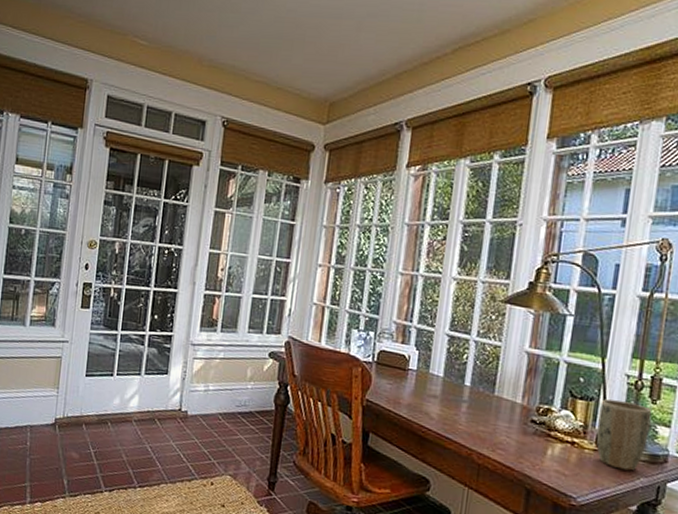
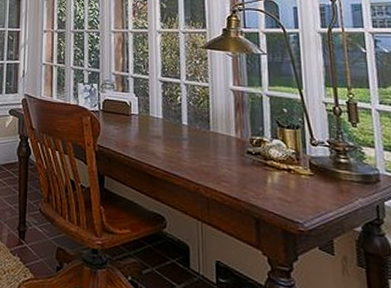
plant pot: present [596,399,652,471] -> none [306,126,357,193]

